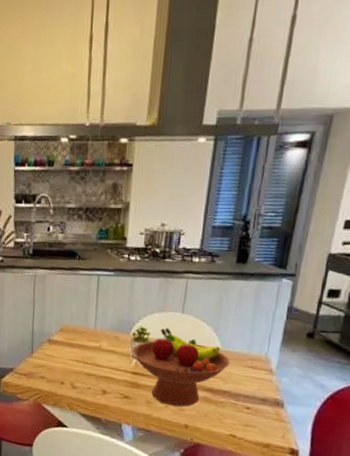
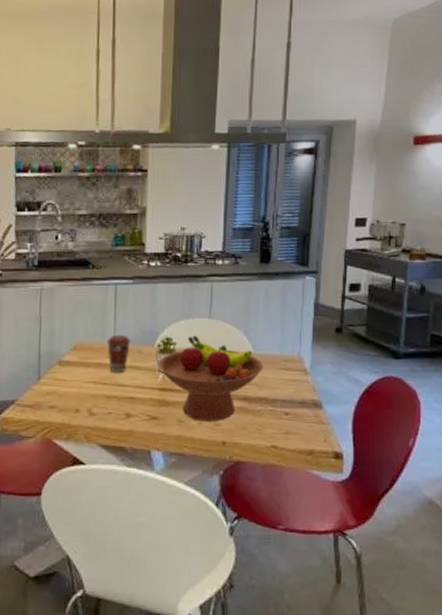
coffee cup: none [88,321,110,355] -> present [106,334,132,373]

